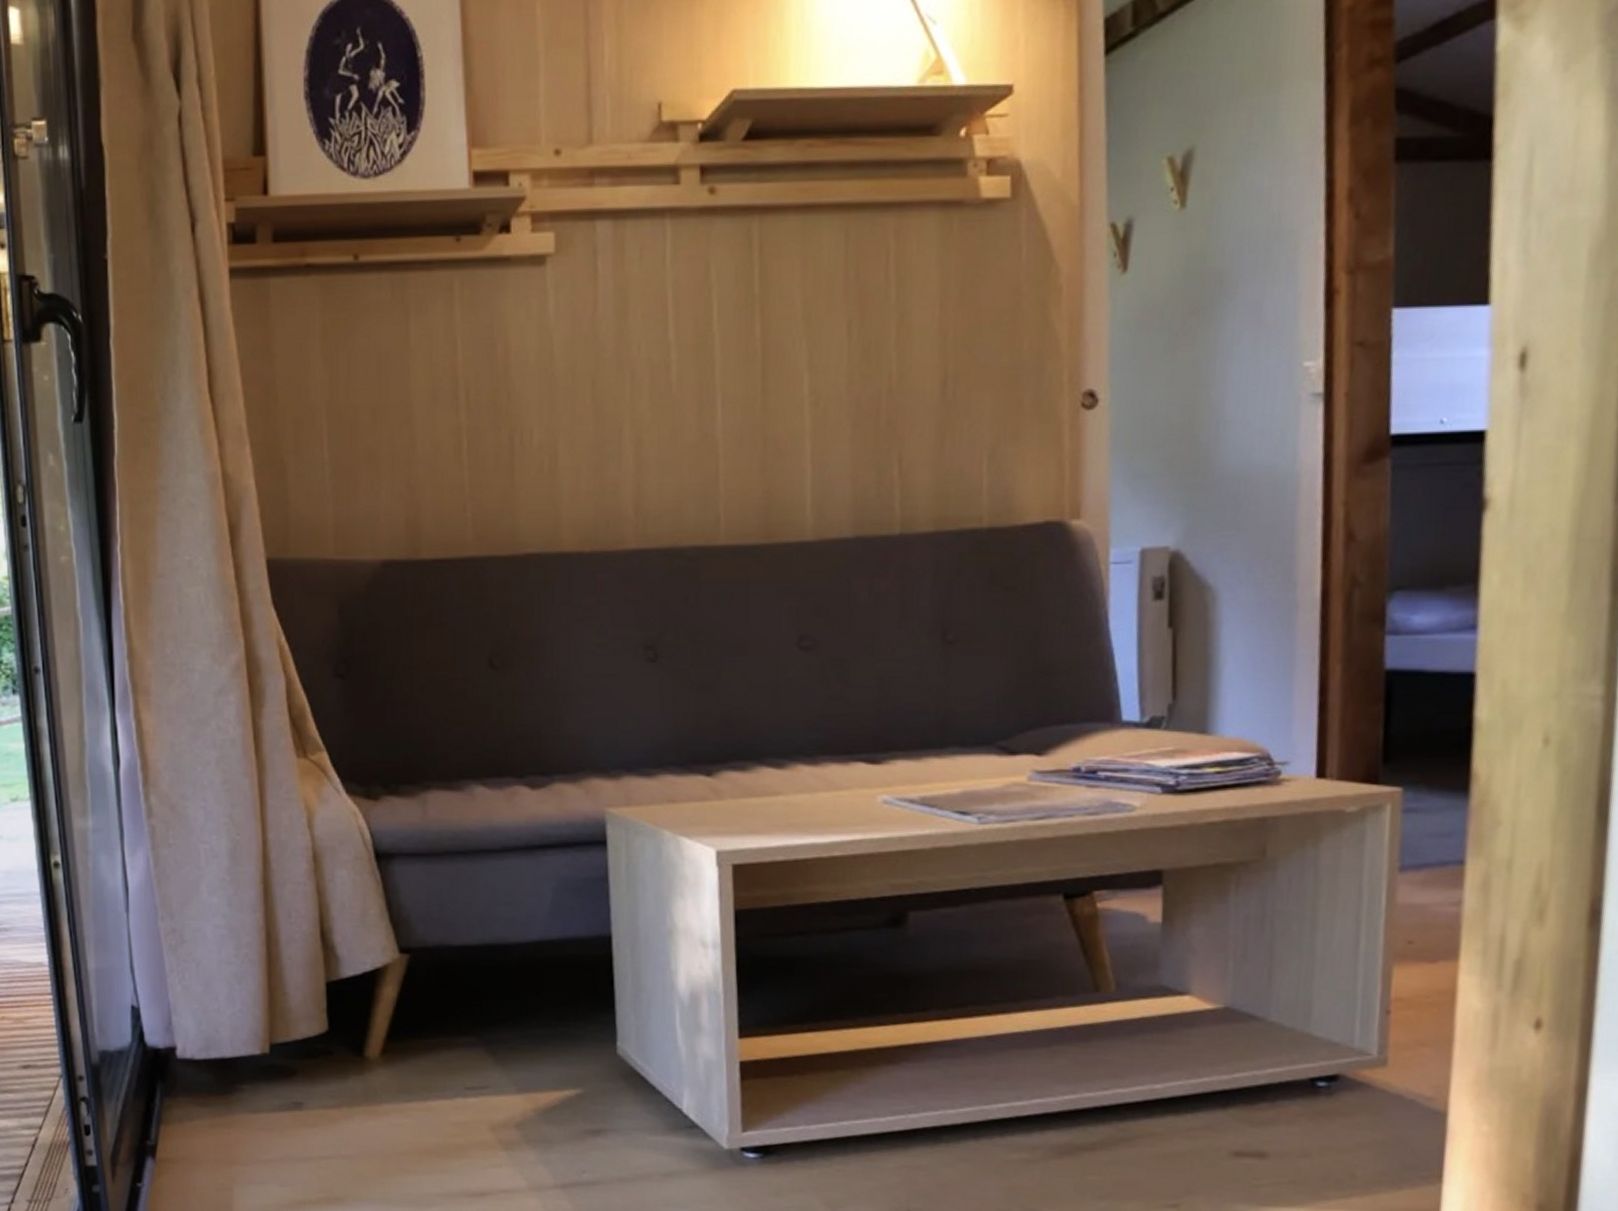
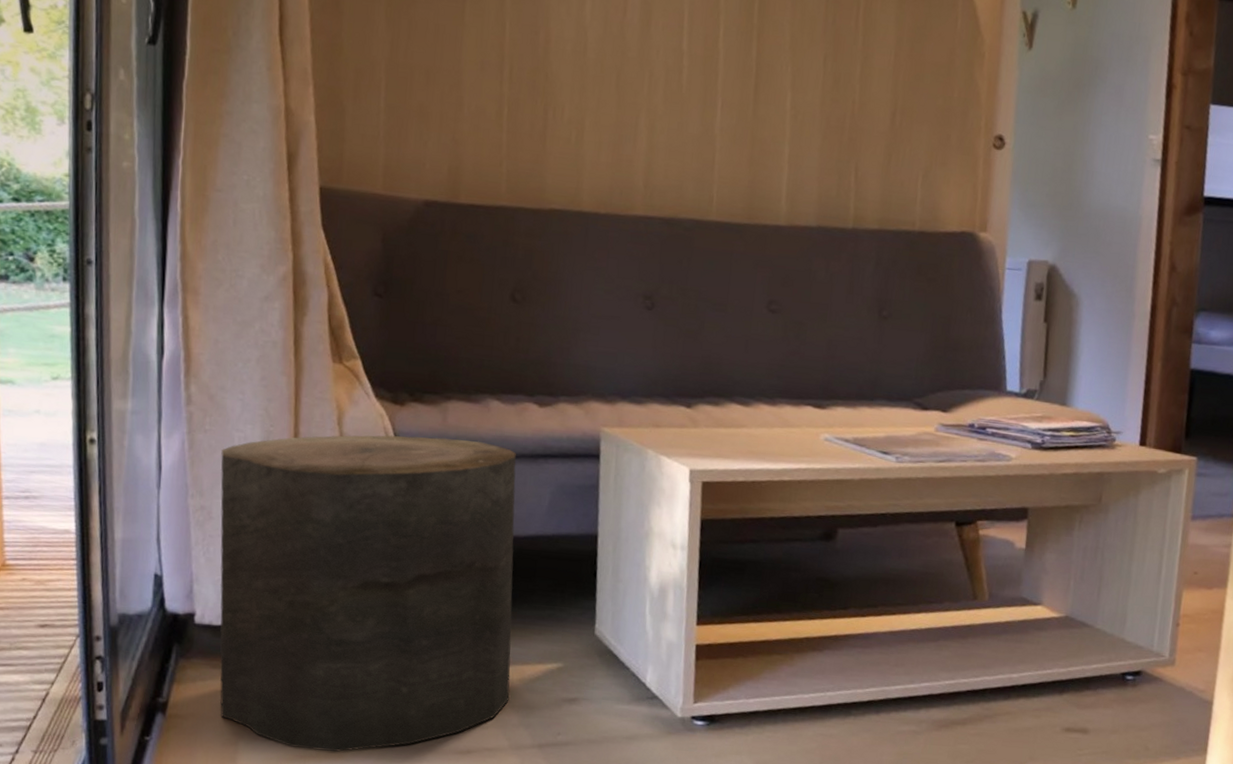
stool: none [188,834,524,1197] -> present [219,435,516,752]

